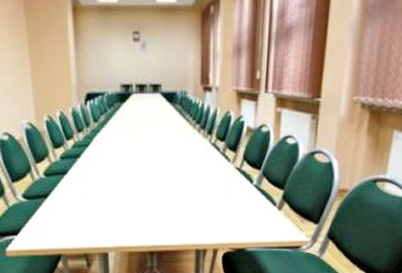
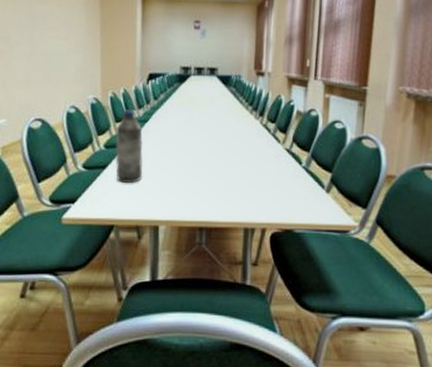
water bottle: none [55,133,88,212] -> present [115,109,143,184]

